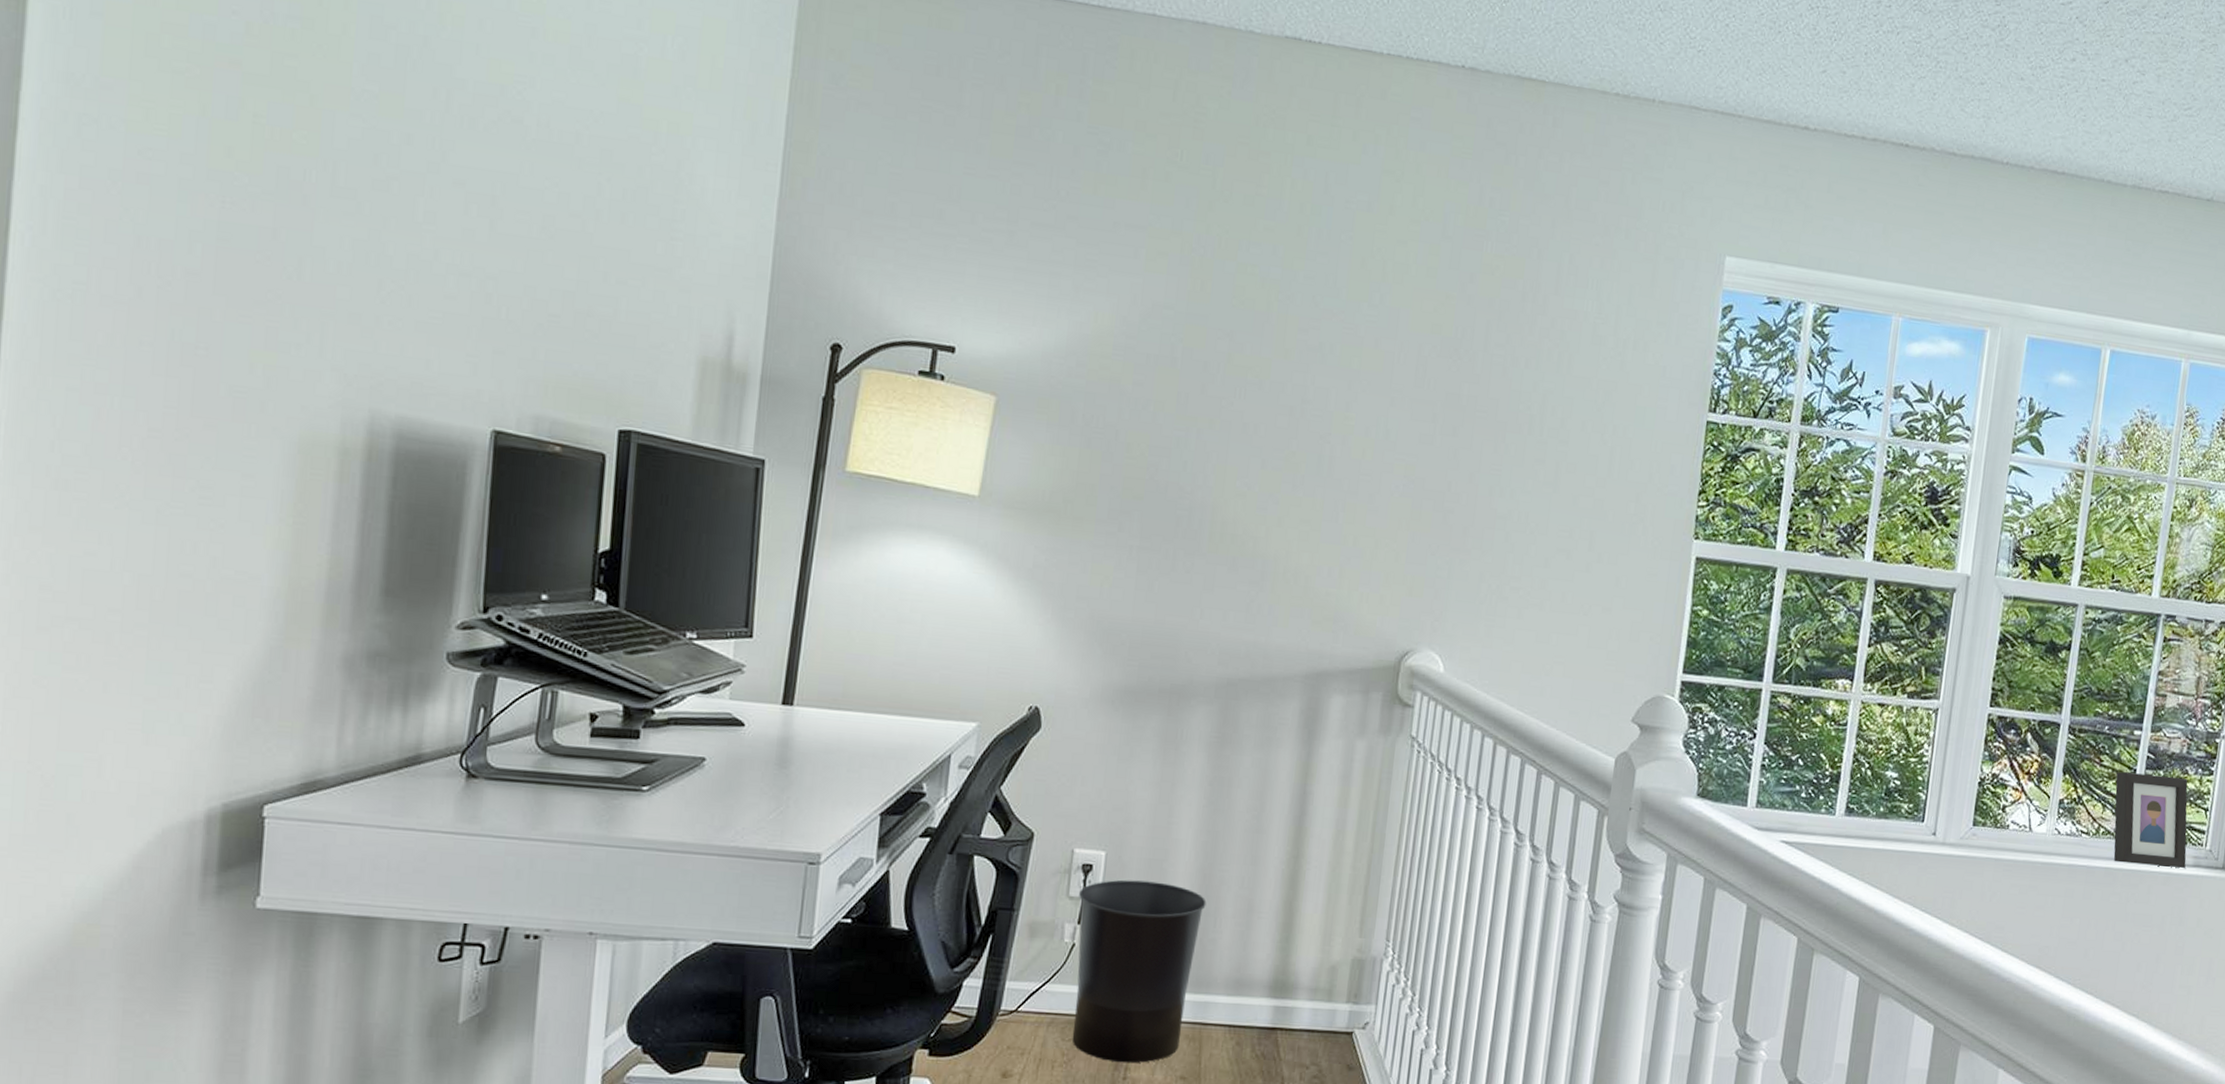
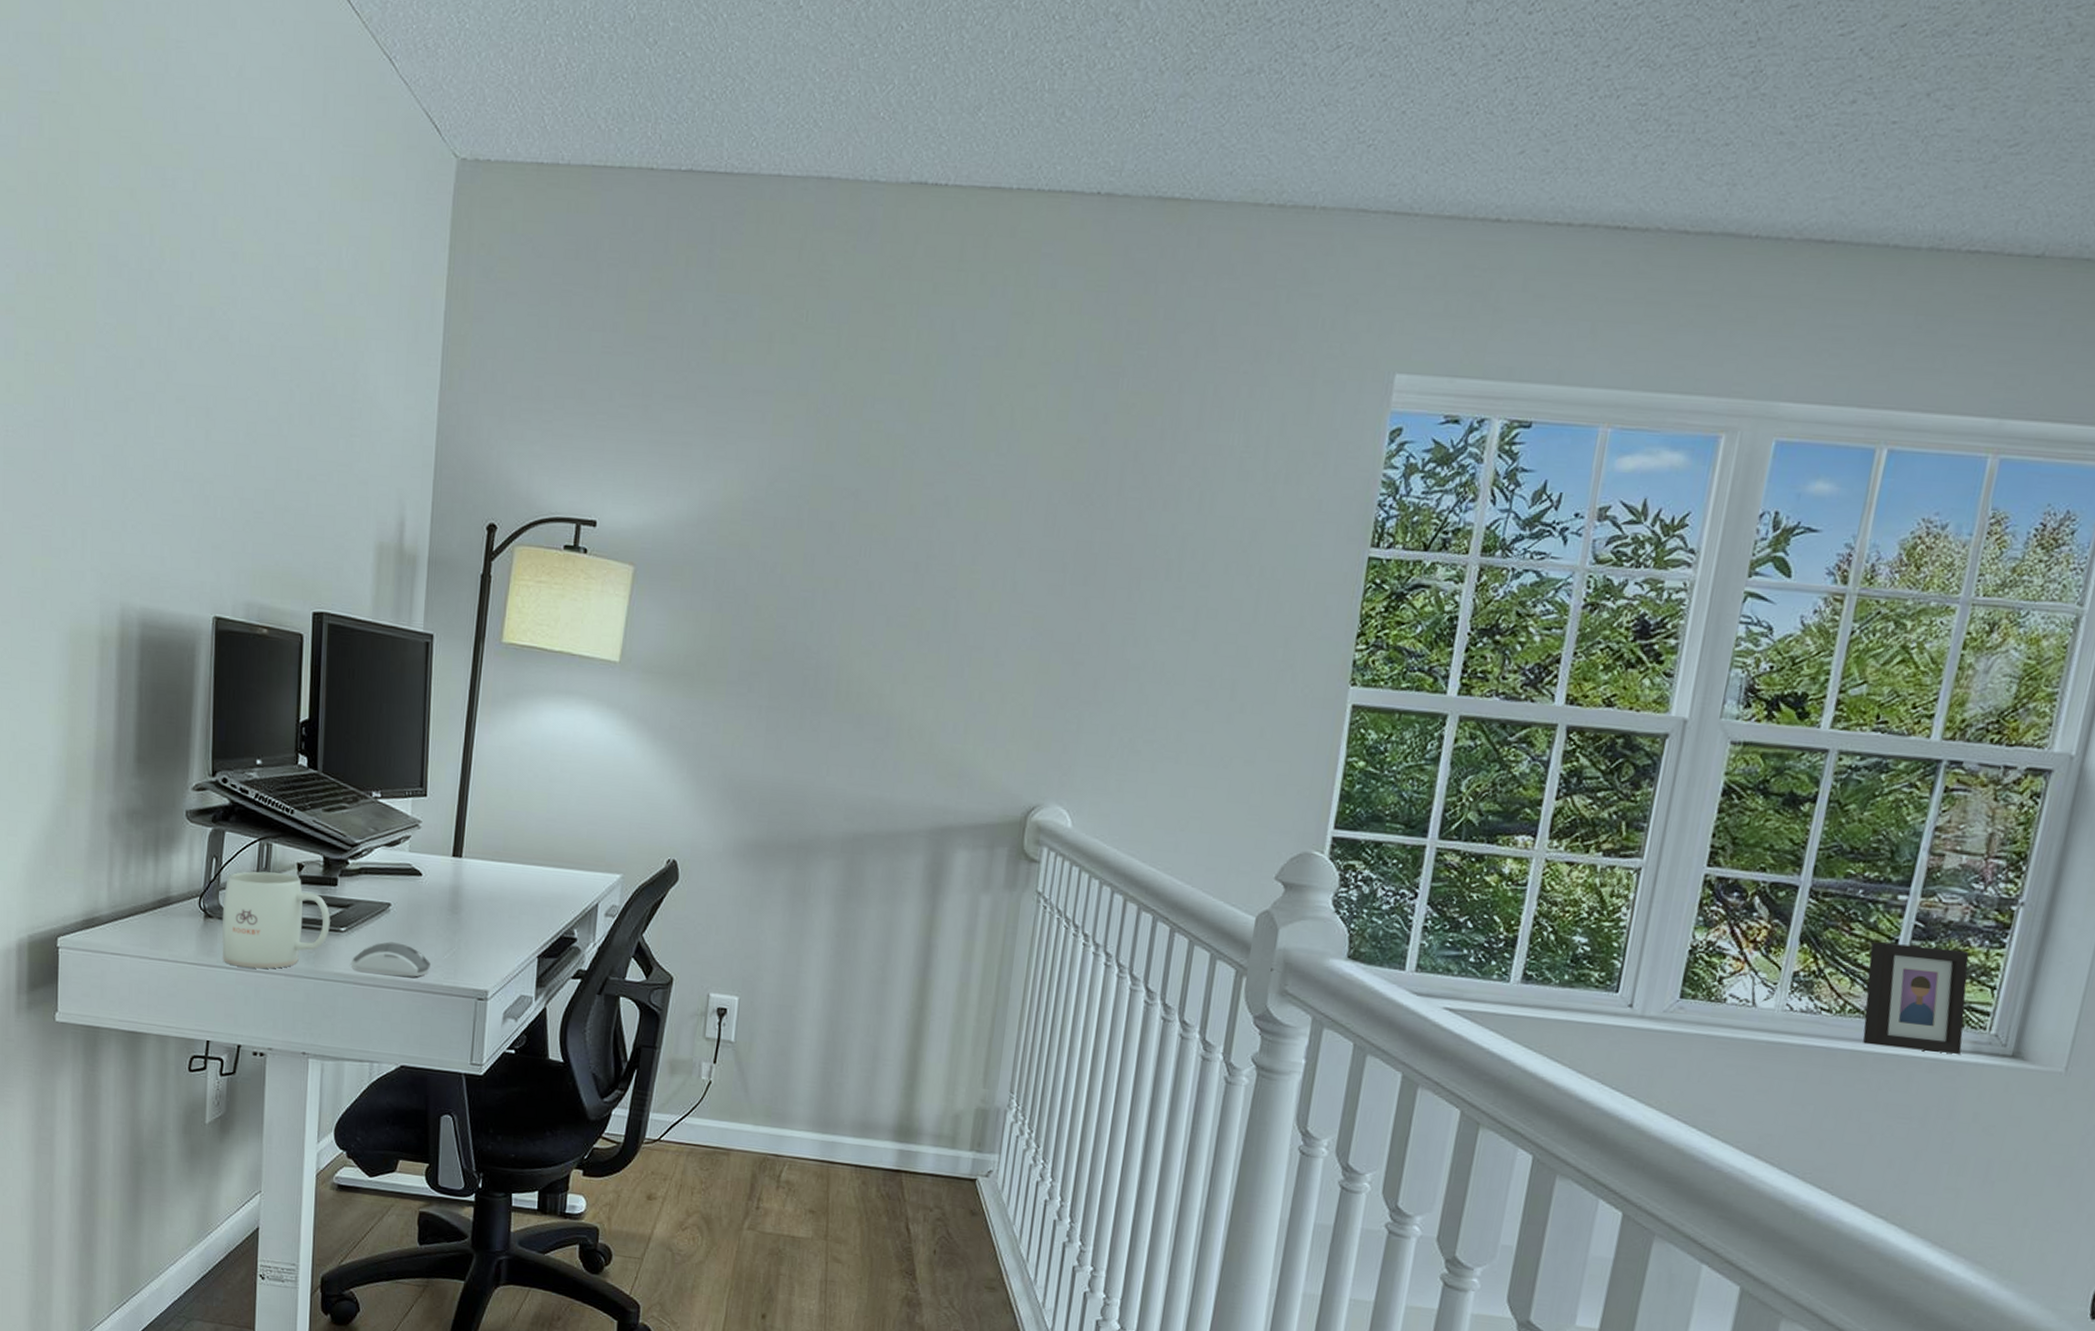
mug: none [488,723,630,837] -> present [221,871,330,969]
computer mouse: none [653,801,752,841] -> present [350,942,431,977]
waste bin: present [1072,879,1207,1063] -> none [709,1024,834,1195]

